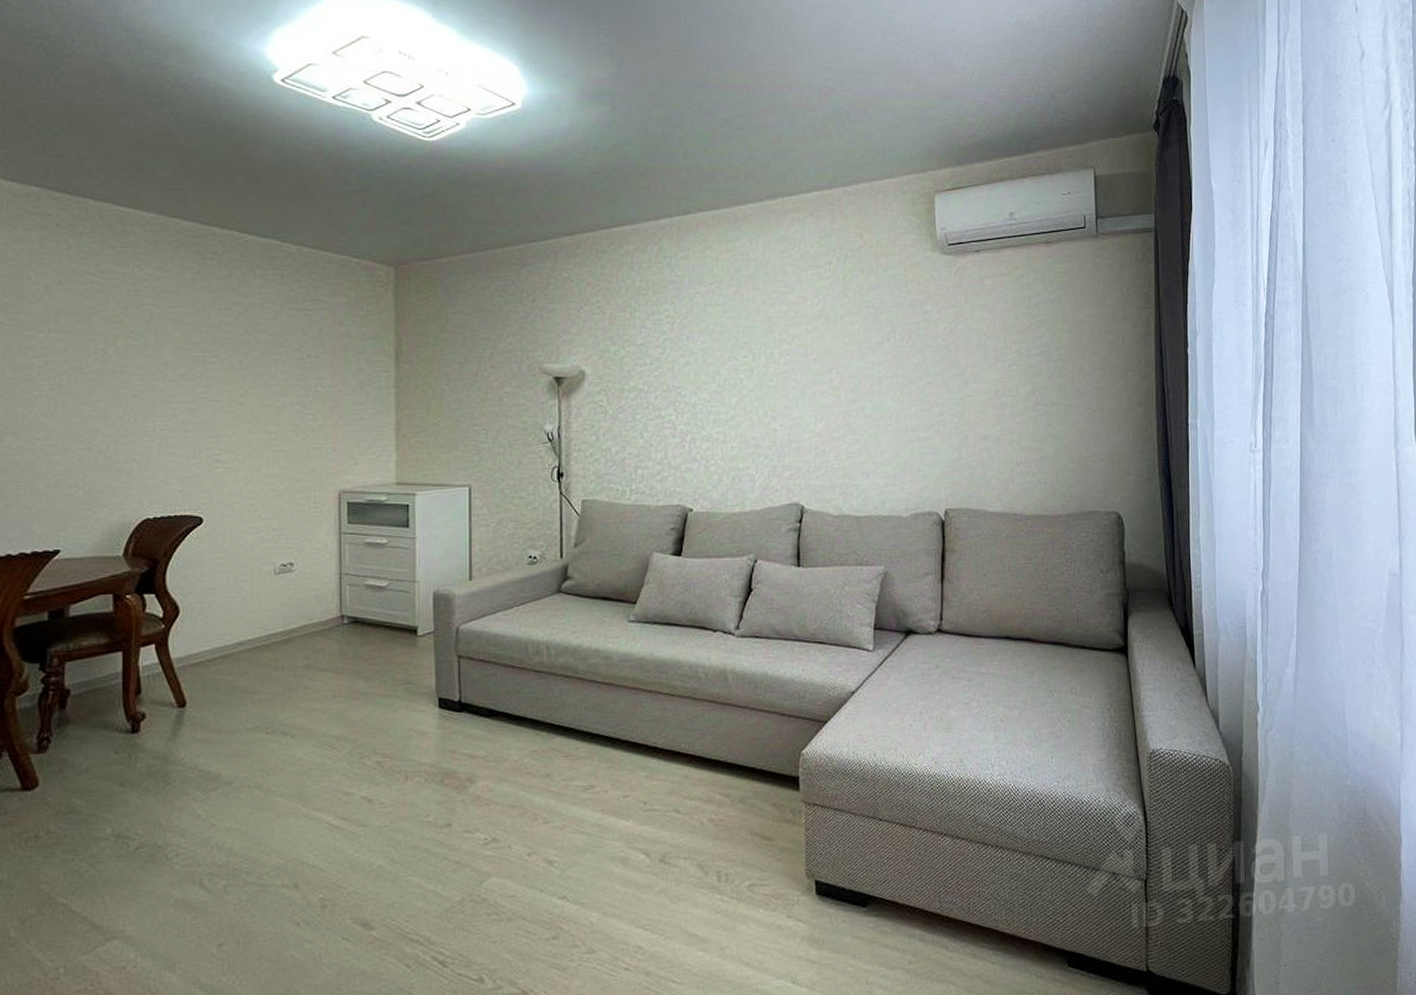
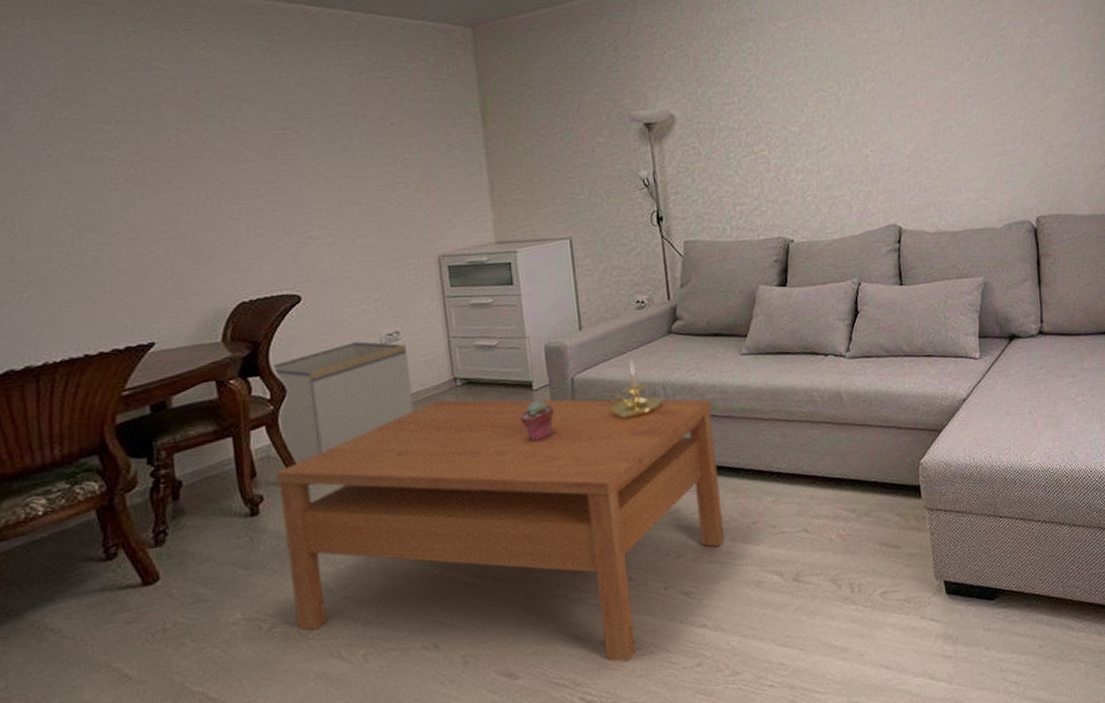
storage bin: none [155,569,300,685] -> present [260,341,415,464]
coffee table: none [160,636,594,926] -> present [275,399,725,663]
potted succulent: none [401,646,435,688] -> present [519,400,554,442]
candle holder: none [491,615,545,675] -> present [607,360,663,419]

